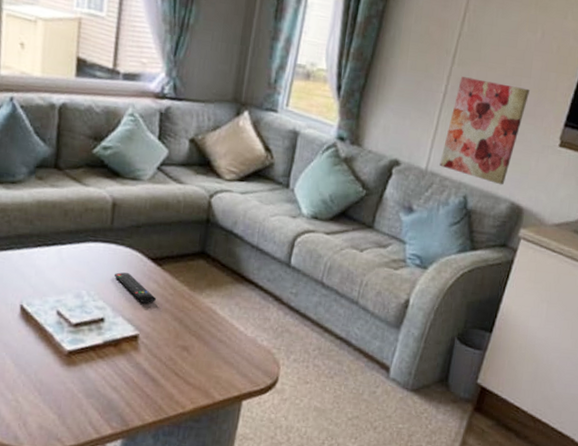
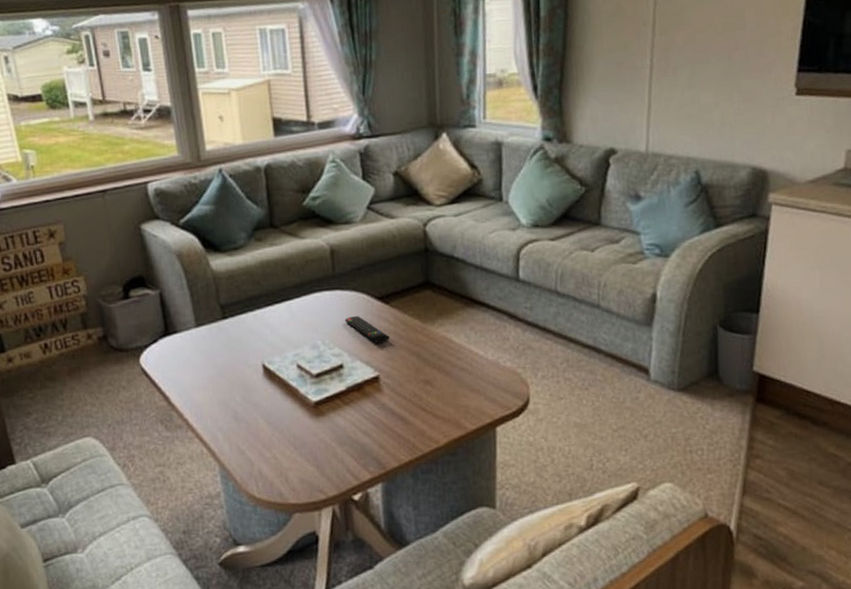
wall art: present [439,76,530,185] -> none [660,41,748,151]

